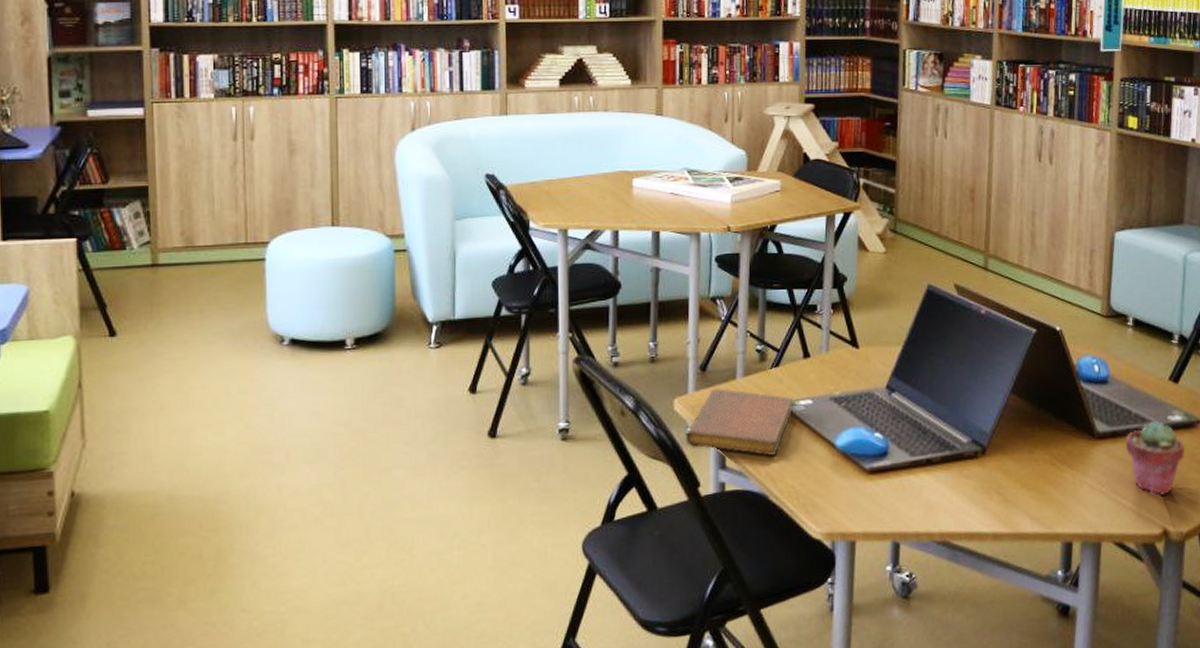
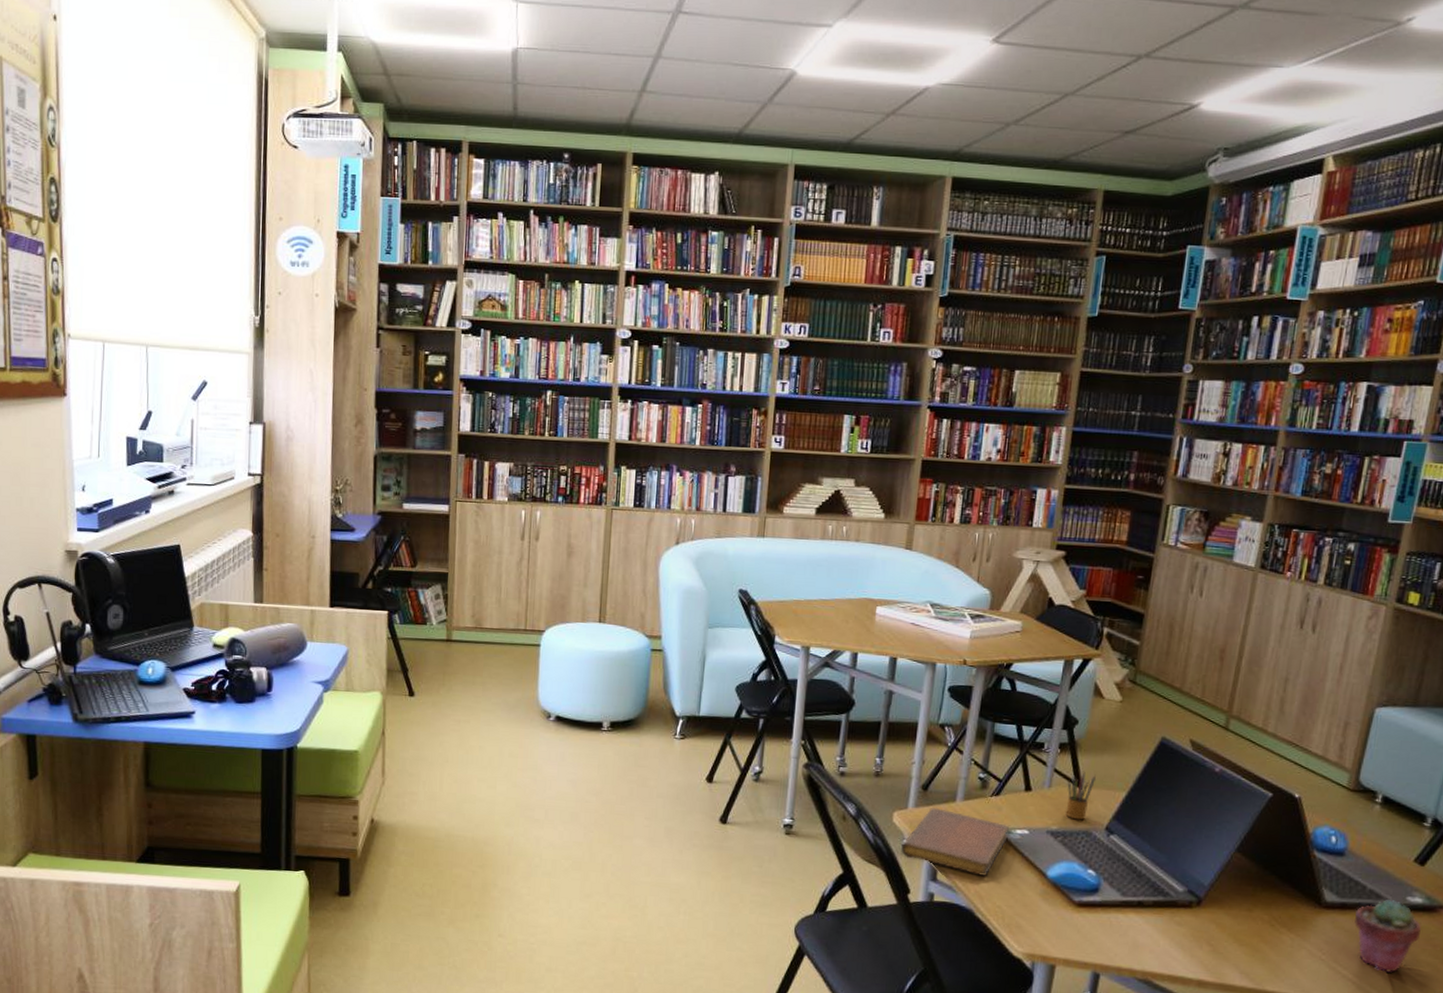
pencil box: none [844,329,871,382] -> present [1065,771,1096,820]

